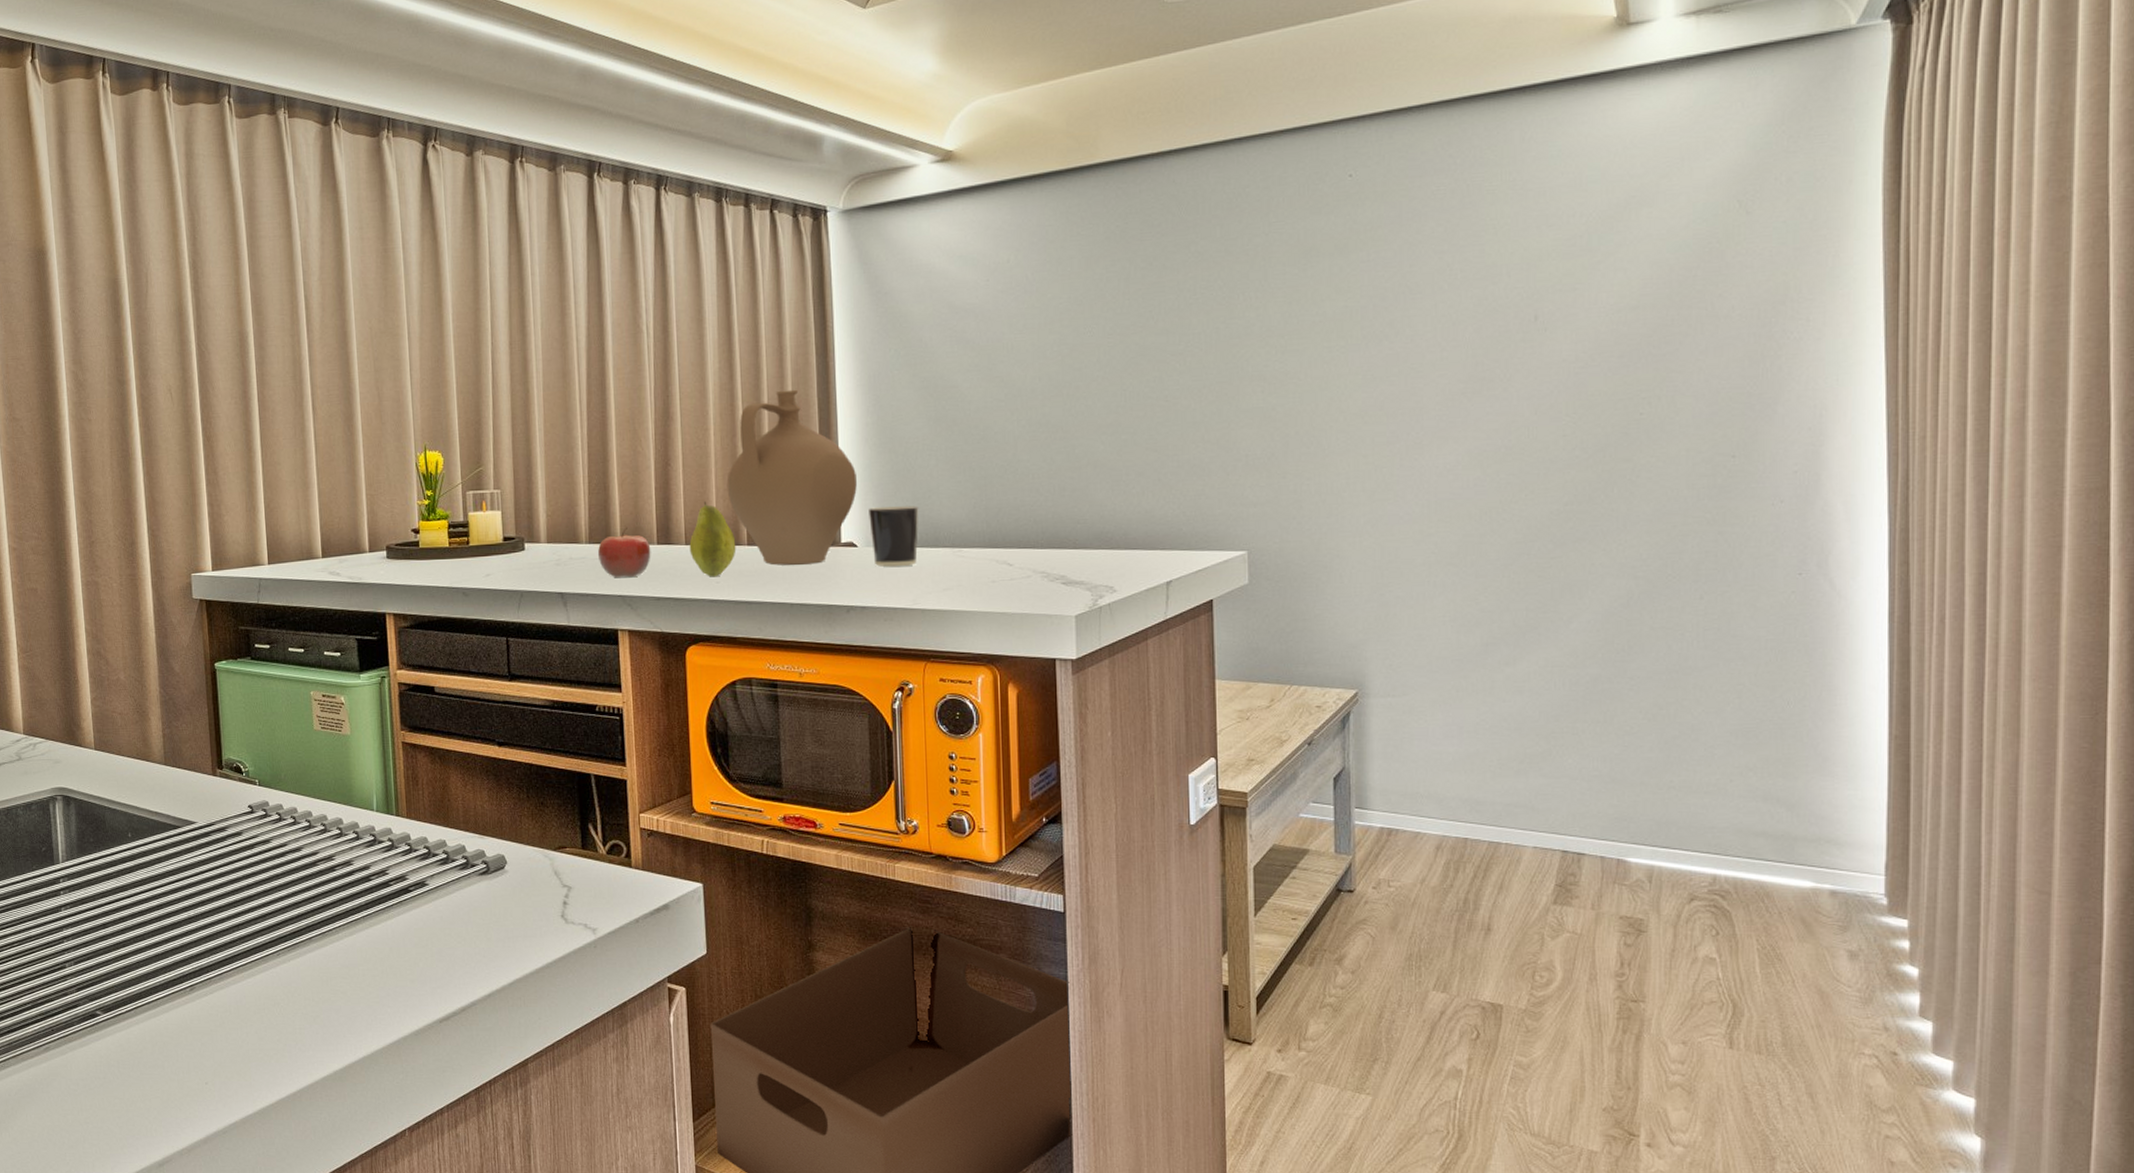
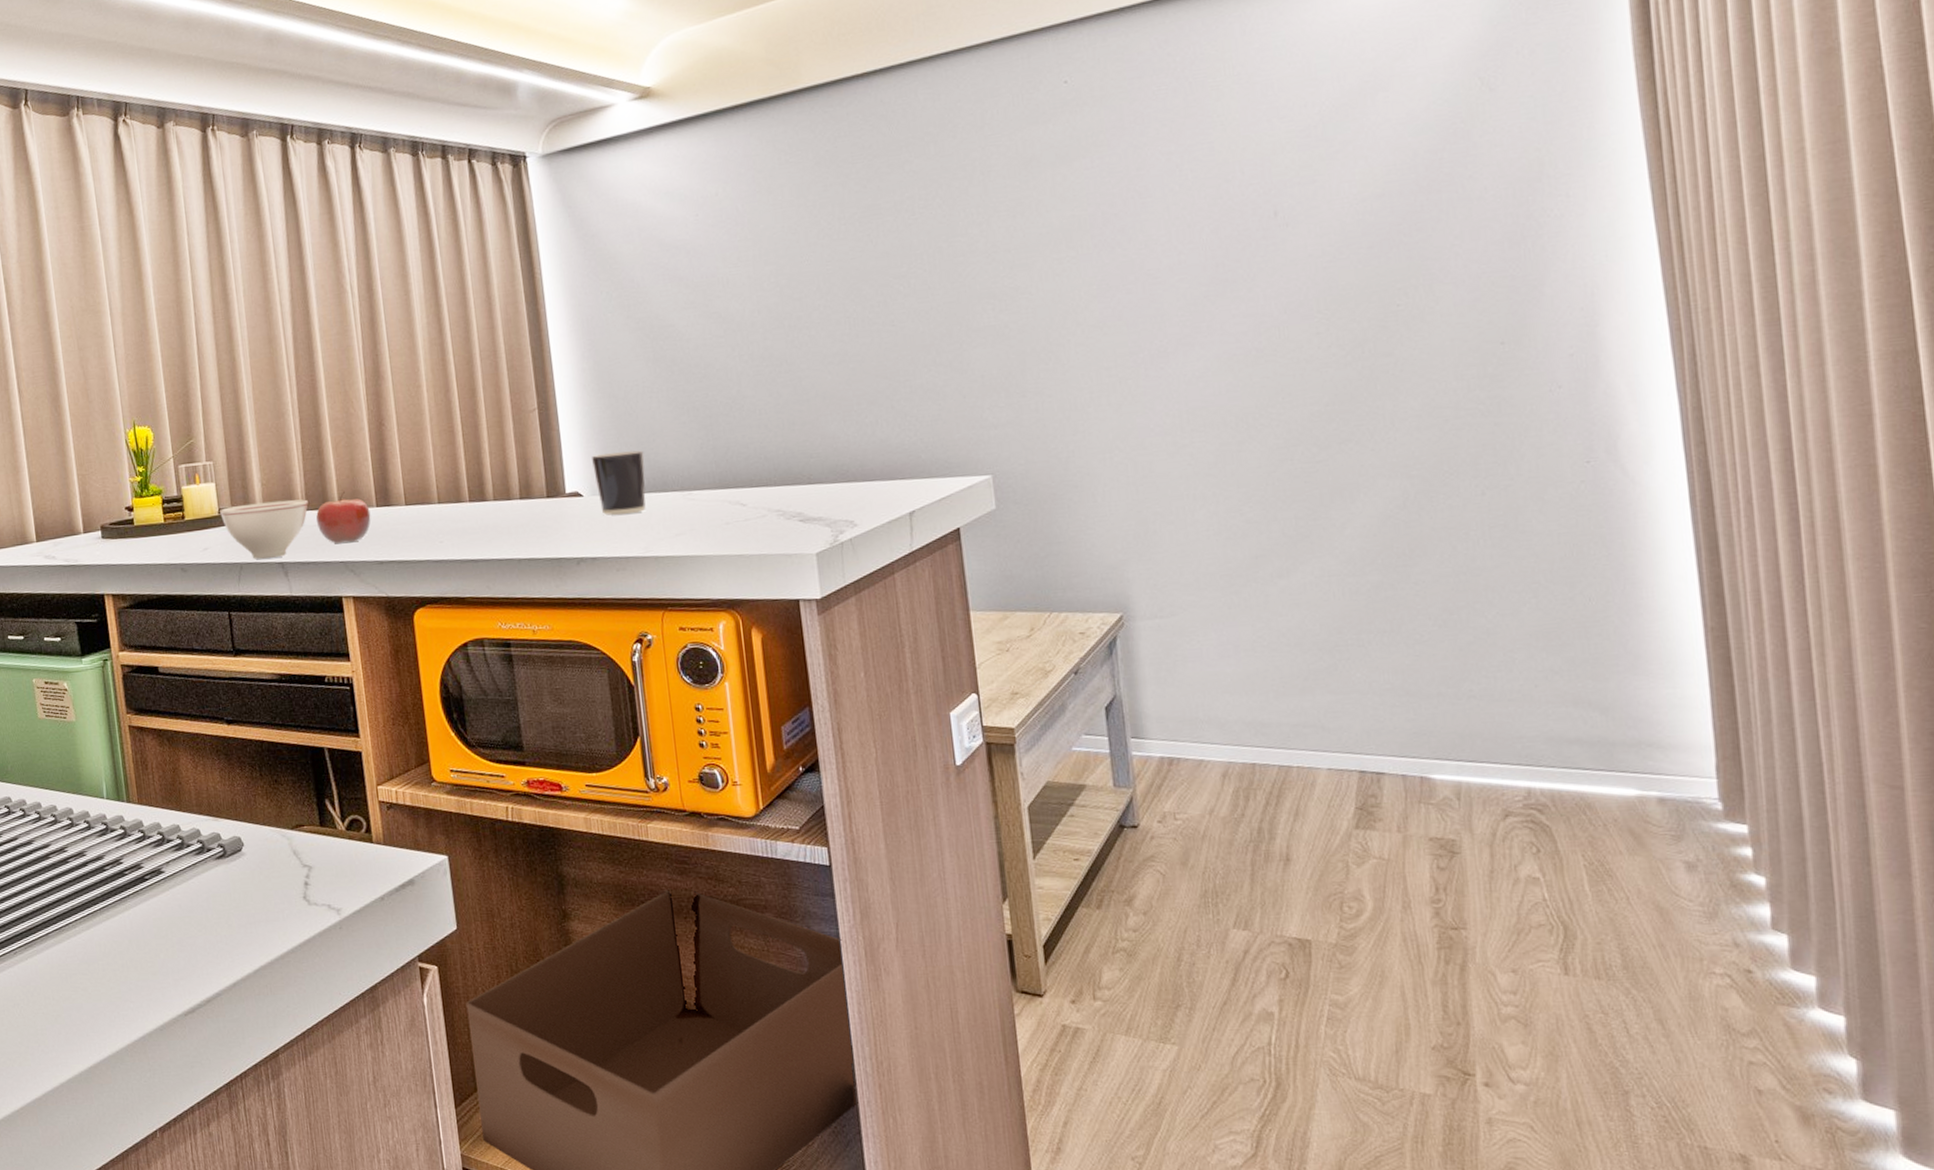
bowl: none [503,532,591,588] -> present [219,499,308,559]
fruit: present [689,502,736,577] -> none [409,460,458,537]
ceramic jug: present [726,389,857,565] -> none [443,339,578,521]

